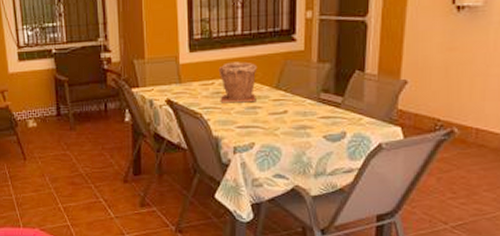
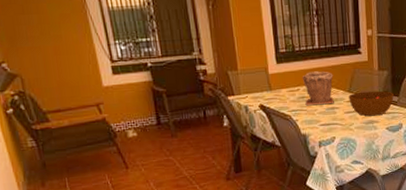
bowl: none [275,88,337,120] -> present [349,90,394,116]

